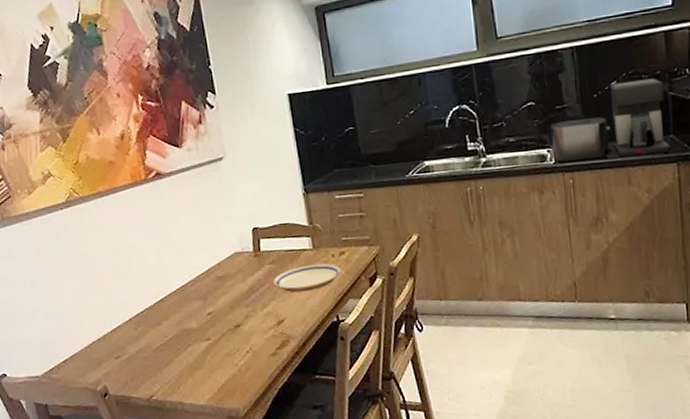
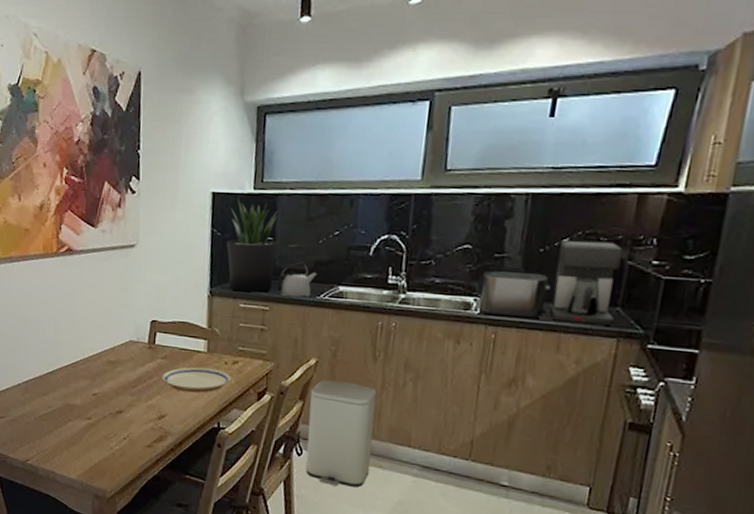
planter: none [309,95,363,185] -> present [226,198,278,293]
kettle: none [366,145,402,181] -> present [276,262,317,297]
pedal bin: none [418,250,489,354] -> present [305,380,377,488]

